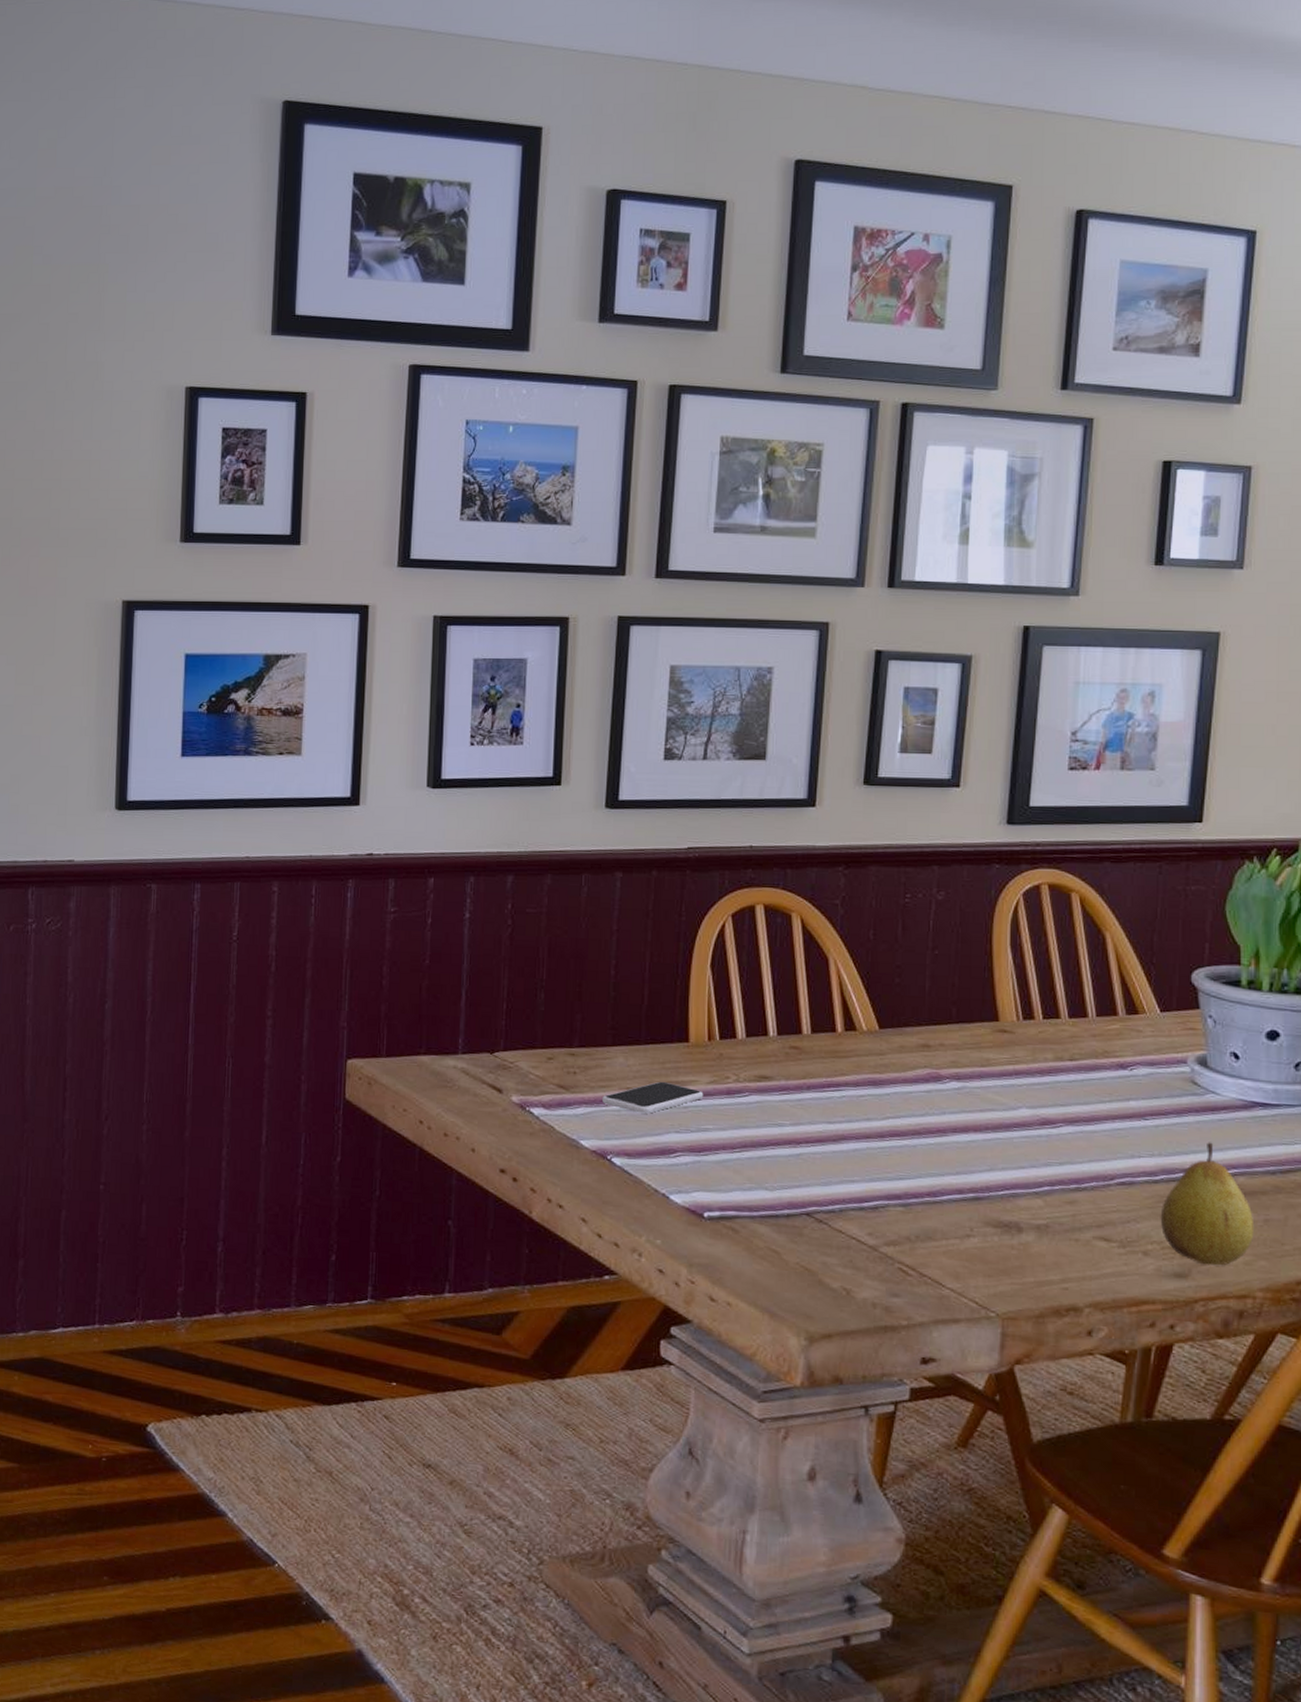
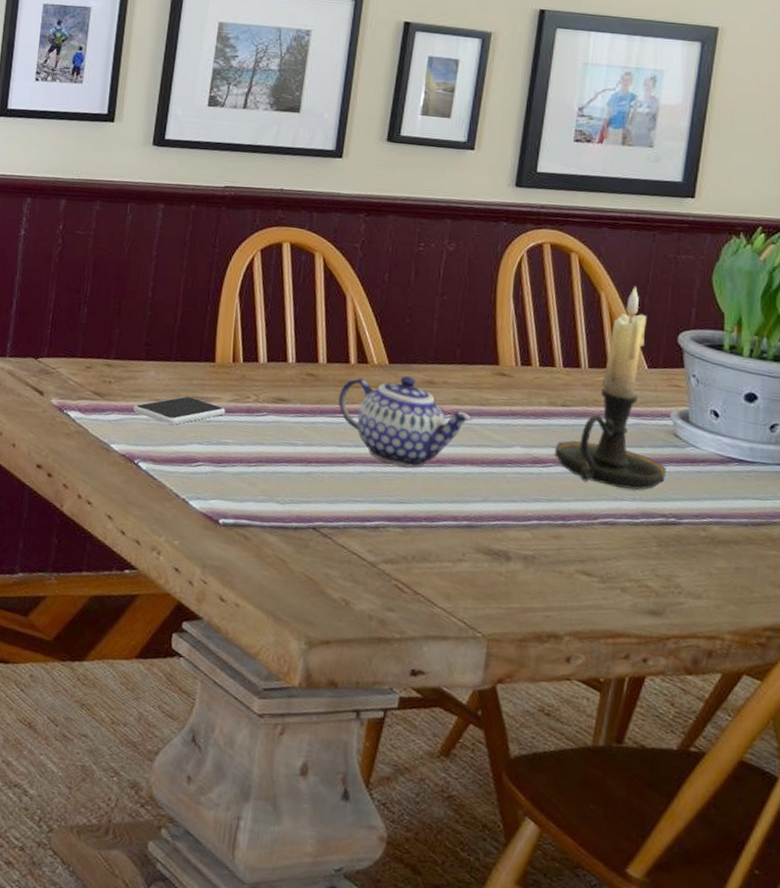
teapot: none [826,1041,973,1140] -> present [338,376,473,468]
candle holder: none [1064,924,1186,1145] -> present [555,286,667,490]
fruit: present [1160,1142,1255,1266] -> none [638,491,726,607]

